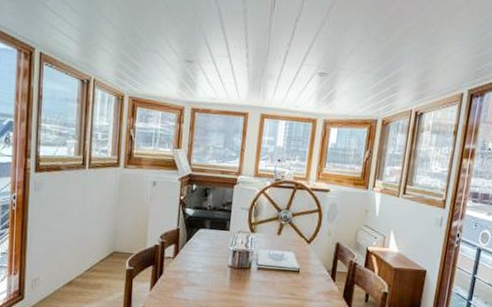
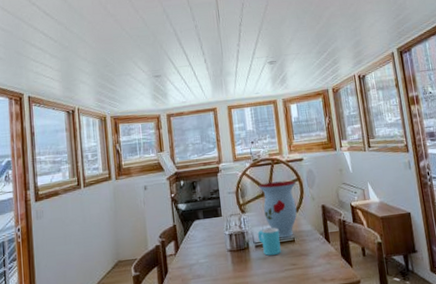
cup: none [262,252,285,282] -> present [258,227,281,256]
vase: none [274,206,316,267] -> present [258,180,297,238]

